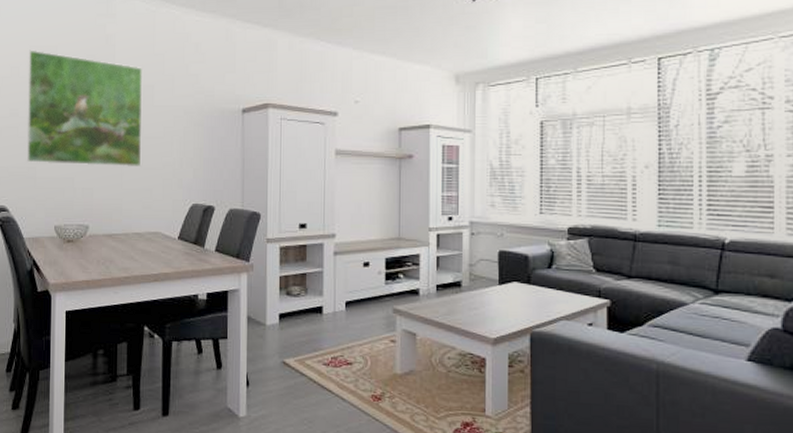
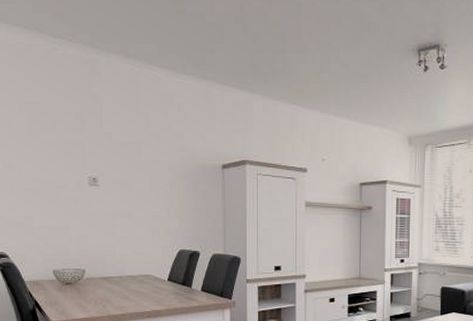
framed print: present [27,50,142,168] -> none [18,106,132,217]

